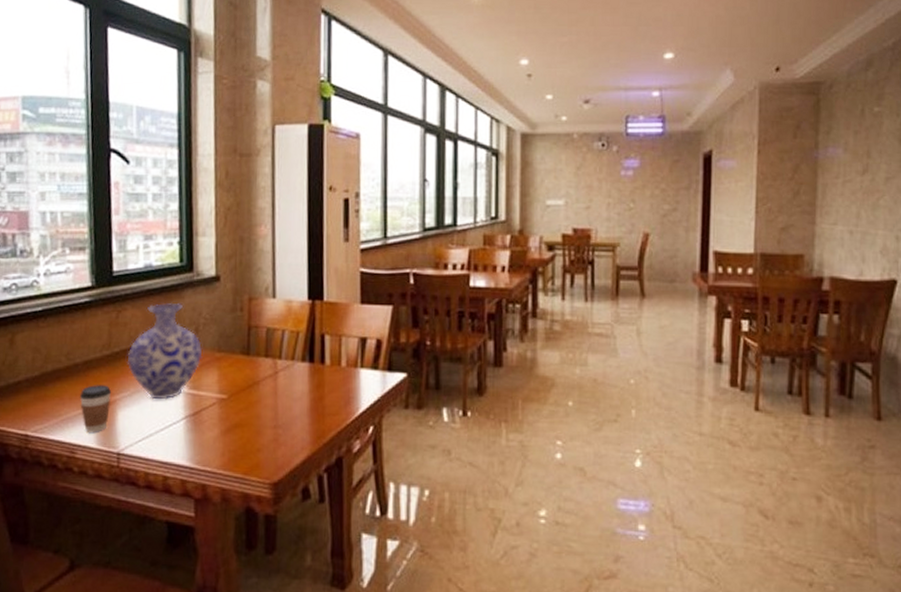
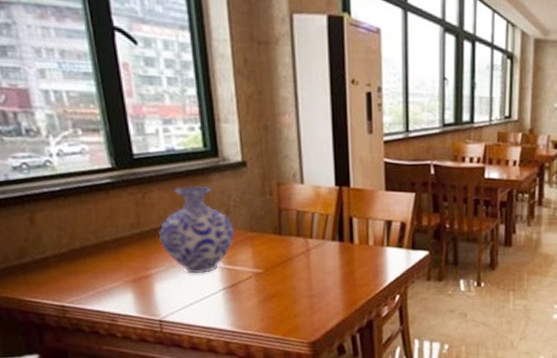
coffee cup: present [79,385,112,432] -> none [113,261,147,303]

